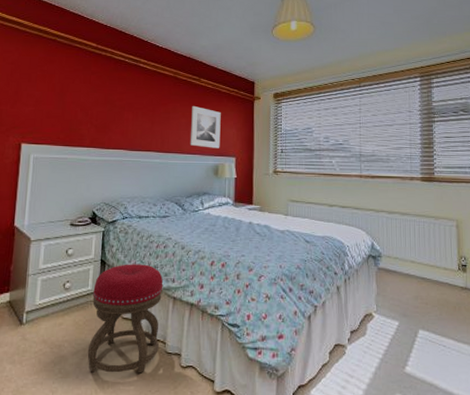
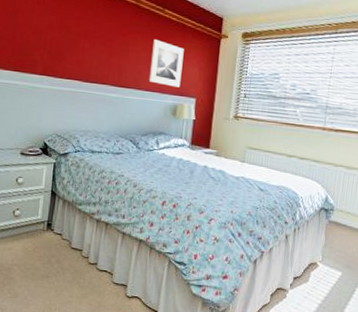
stool: present [87,264,163,374] -> none [36,197,113,300]

